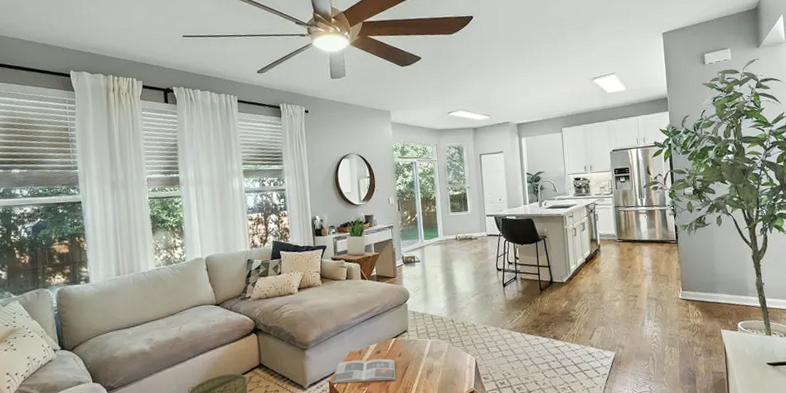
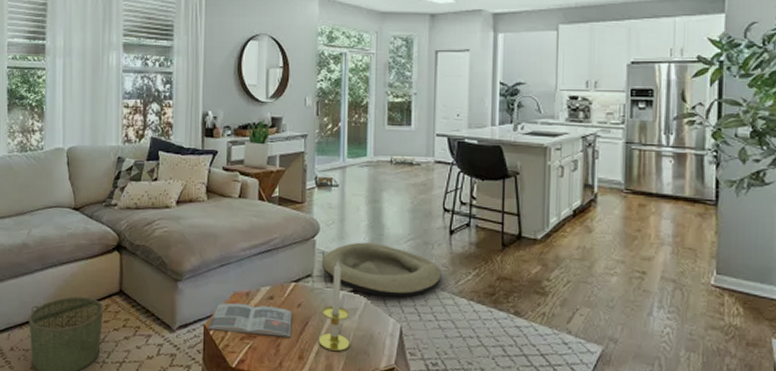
dog bed: none [413,300,501,339] -> present [321,242,442,298]
candle: none [416,317,440,386] -> present [318,260,350,352]

